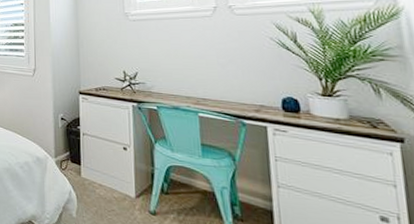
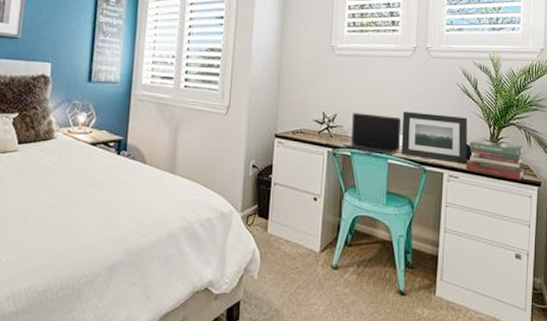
laptop computer: none [147,70,212,109] -> present [342,112,401,155]
picture frame: none [209,68,296,118] -> present [401,112,468,164]
books: none [295,93,378,136] -> present [466,140,525,180]

